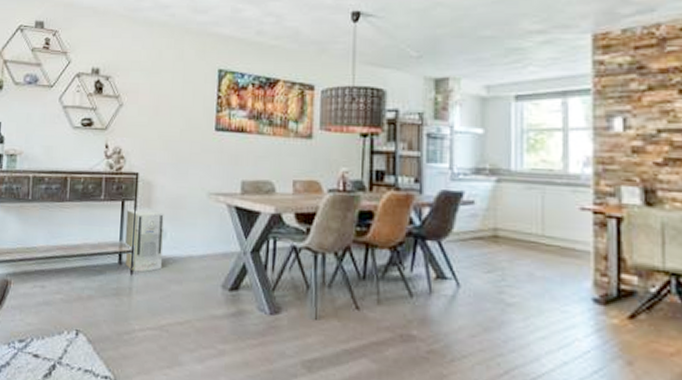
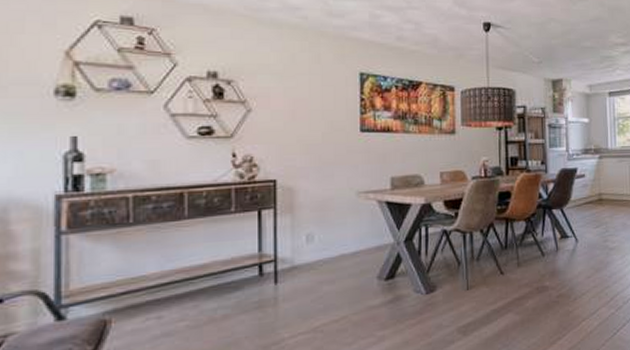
air purifier: present [124,208,164,272] -> none [264,215,312,281]

